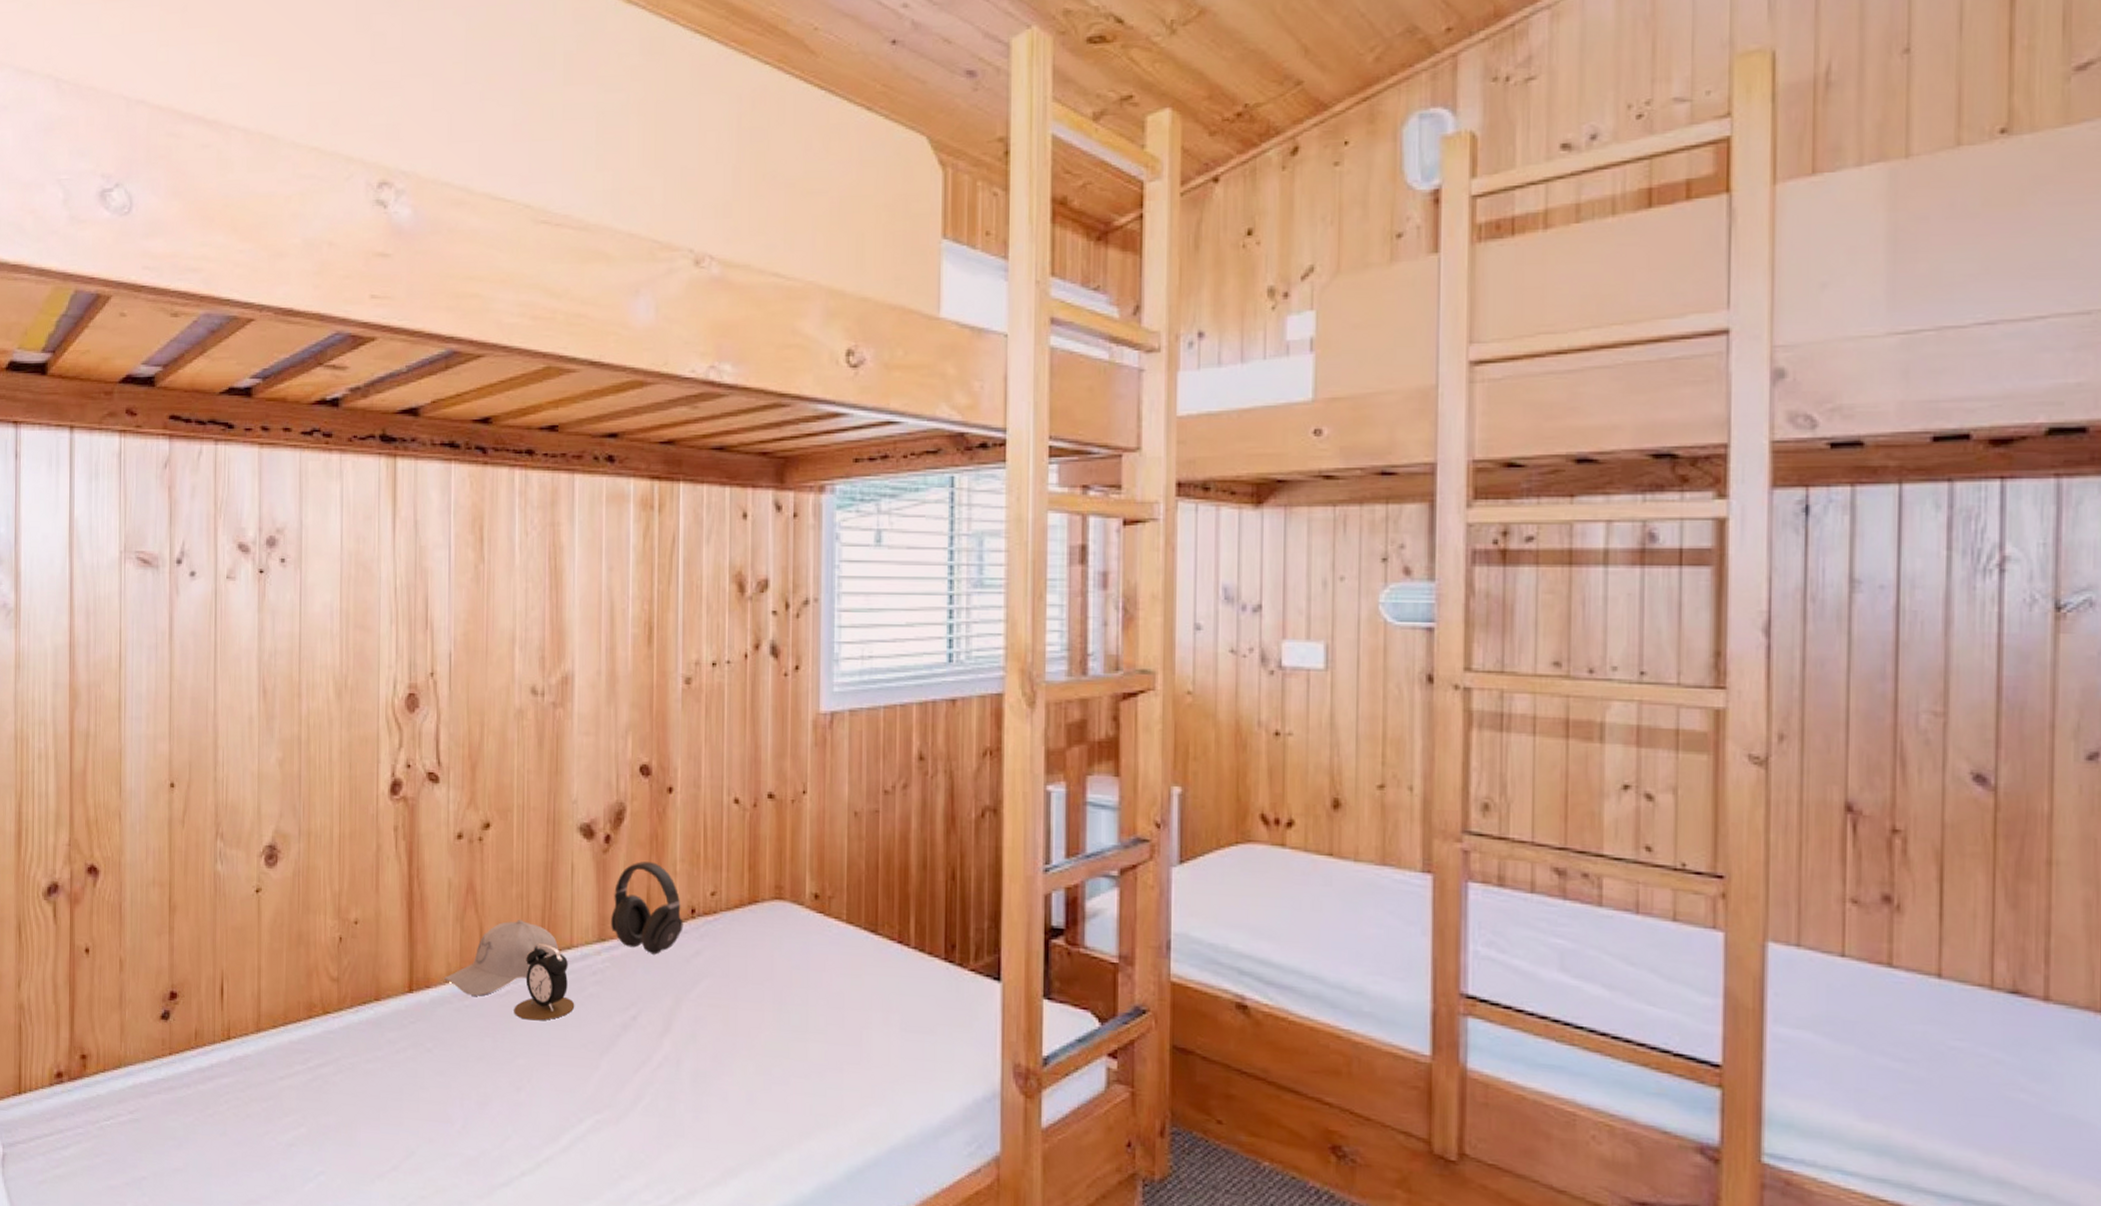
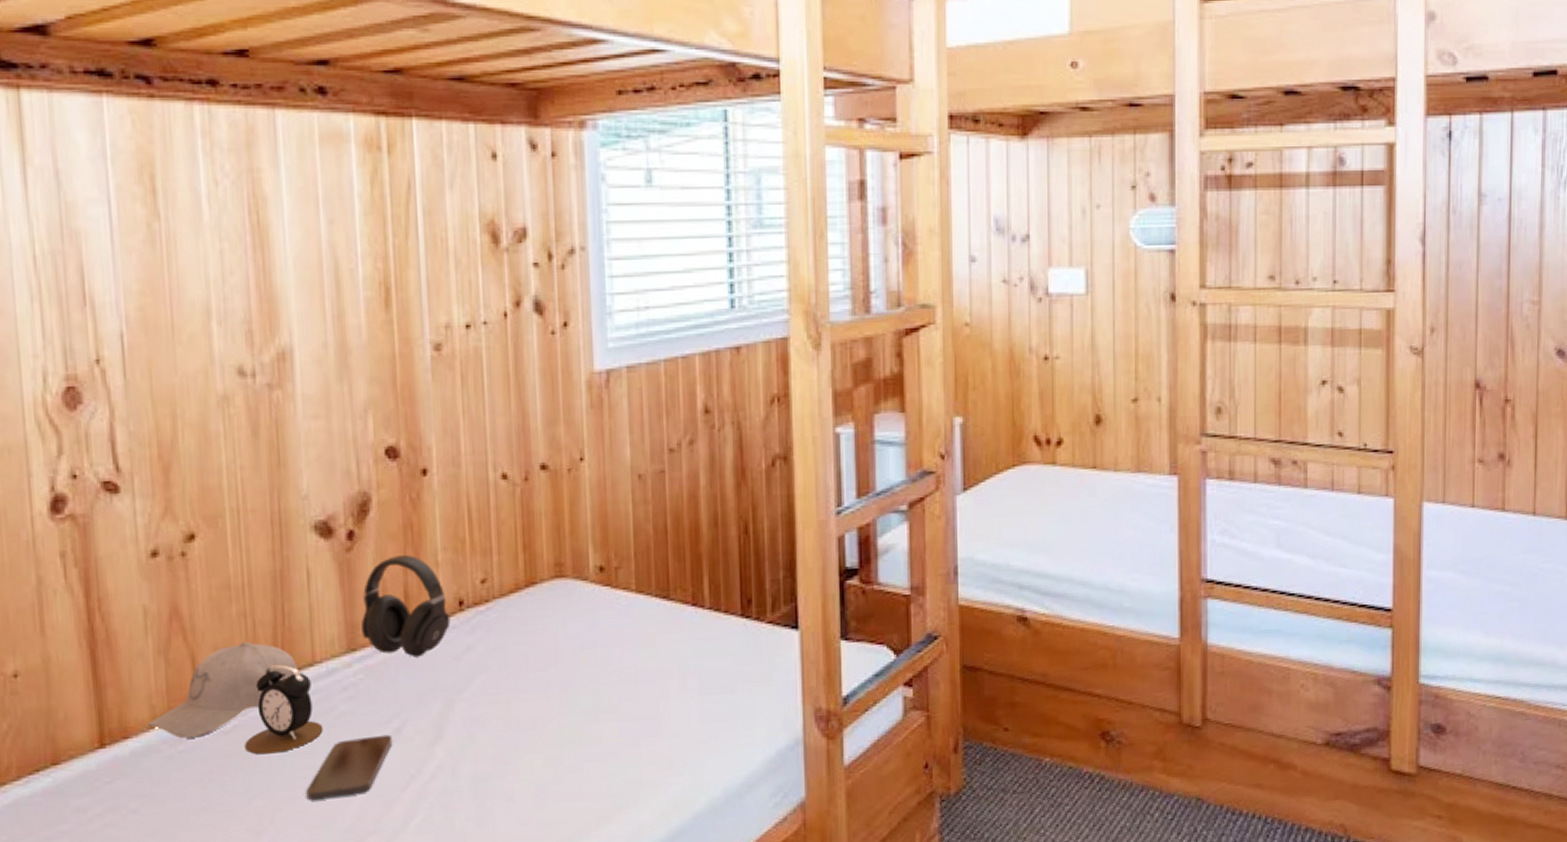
smartphone: none [558,1018,629,1069] -> present [306,734,393,800]

